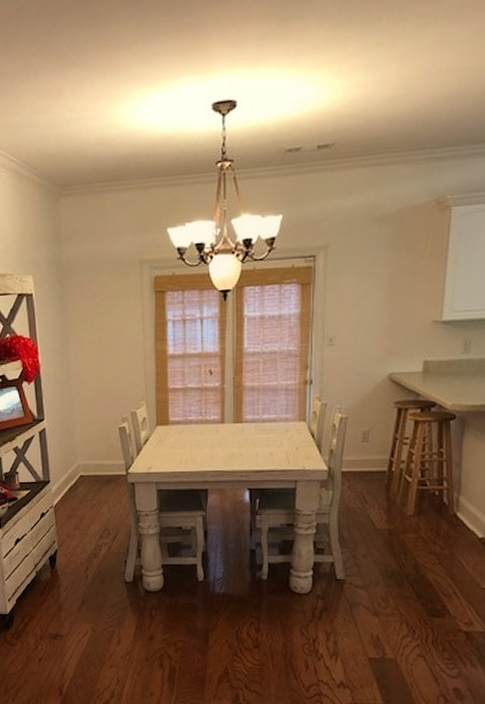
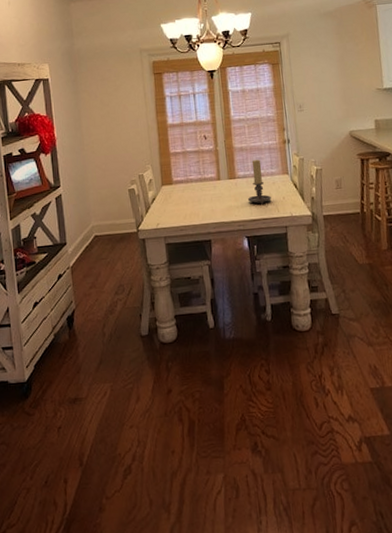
candle holder: none [255,402,282,454] -> present [248,159,271,204]

